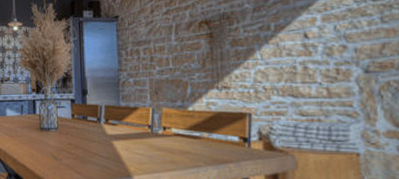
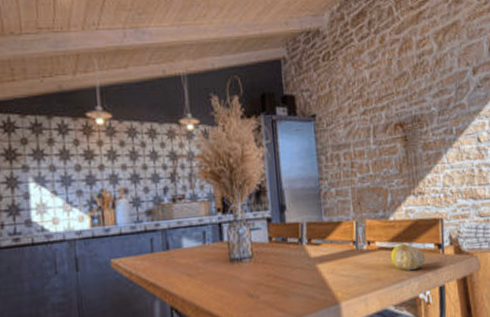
fruit: none [187,133,227,159] -> present [390,244,426,271]

